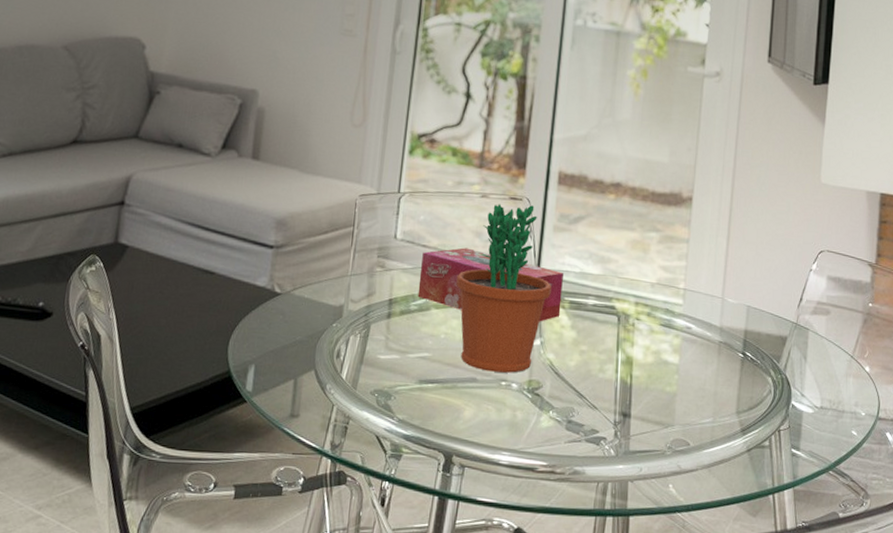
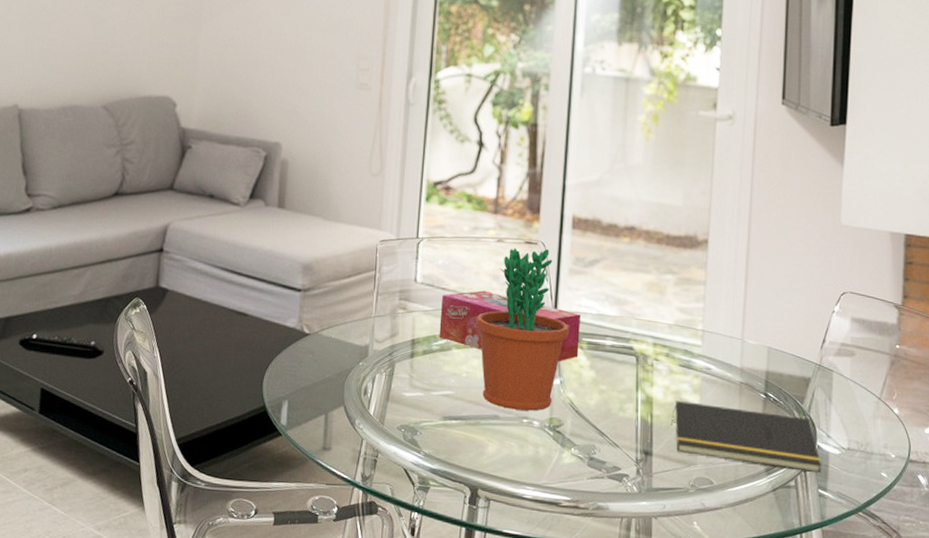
notepad: none [649,361,795,432] -> present [670,401,821,472]

